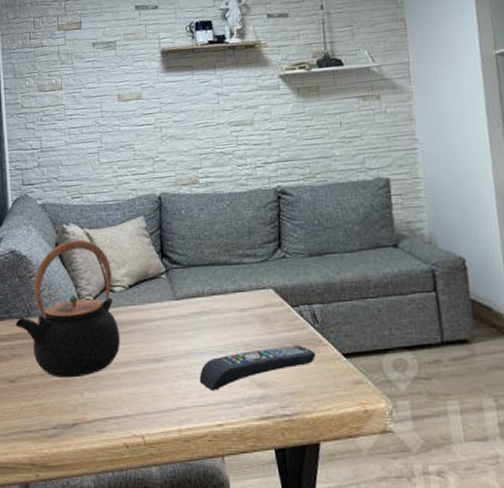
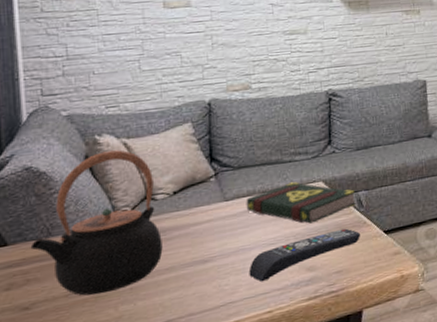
book: none [195,286,310,334] -> present [246,182,356,224]

